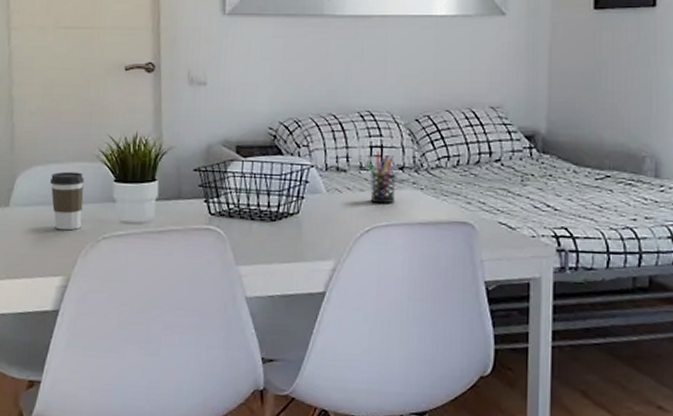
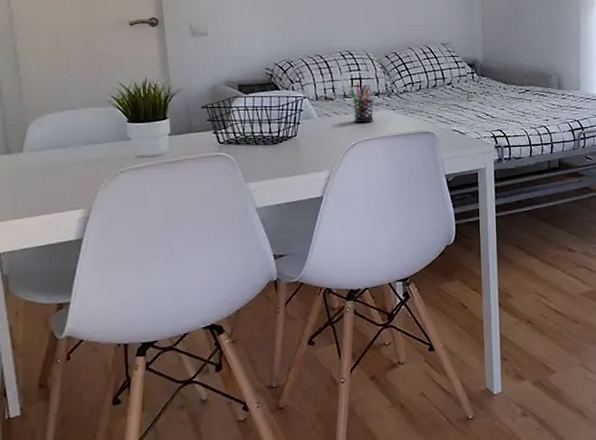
coffee cup: present [49,171,84,231] -> none [63,116,99,169]

